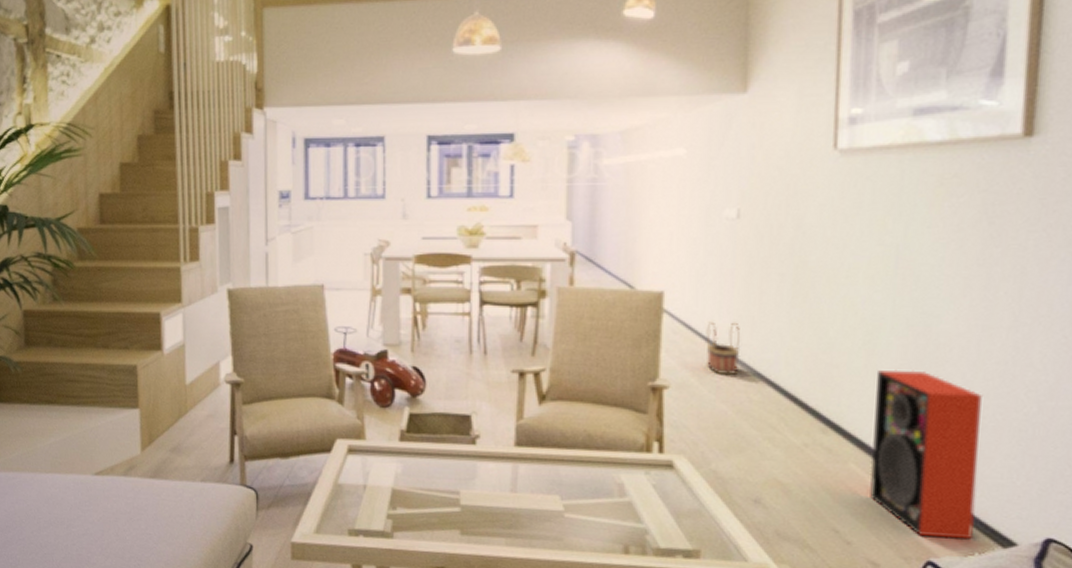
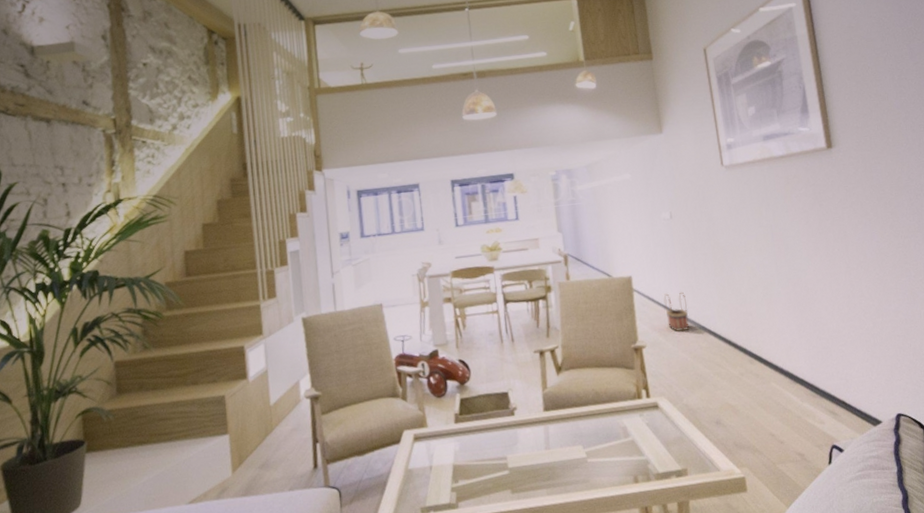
speaker: present [869,369,982,540] -> none [776,309,856,427]

